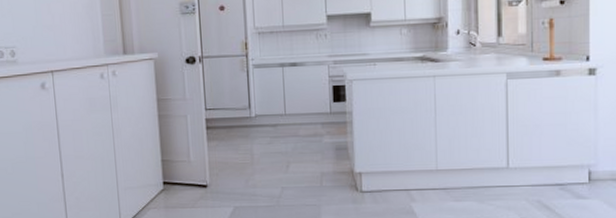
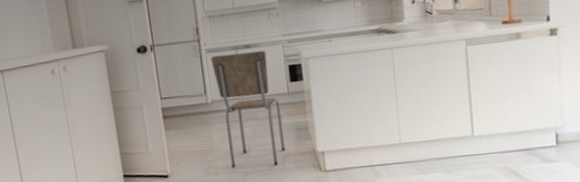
dining chair: none [256,69,324,183] -> present [210,50,286,168]

